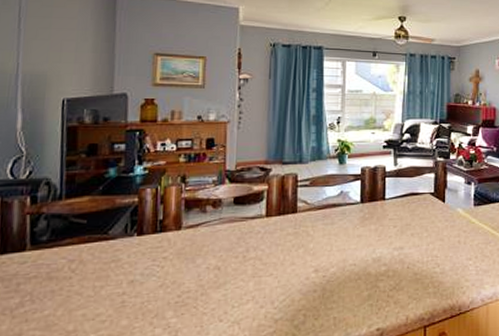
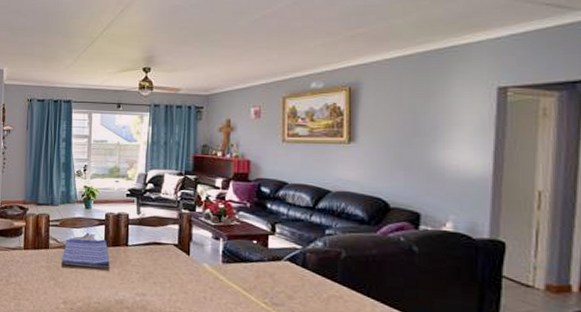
dish towel: none [312,195,366,229] -> present [61,239,110,268]

